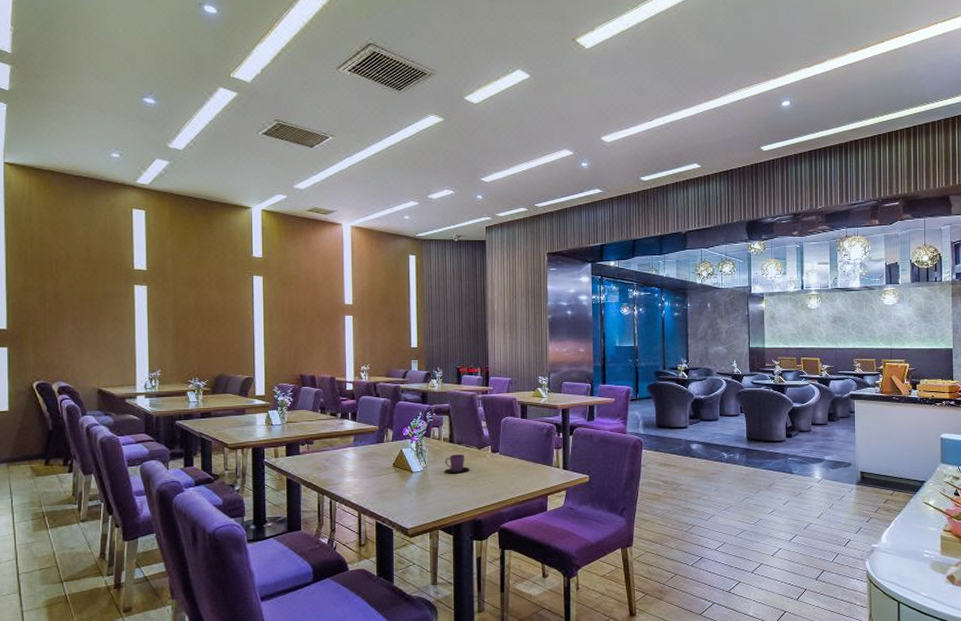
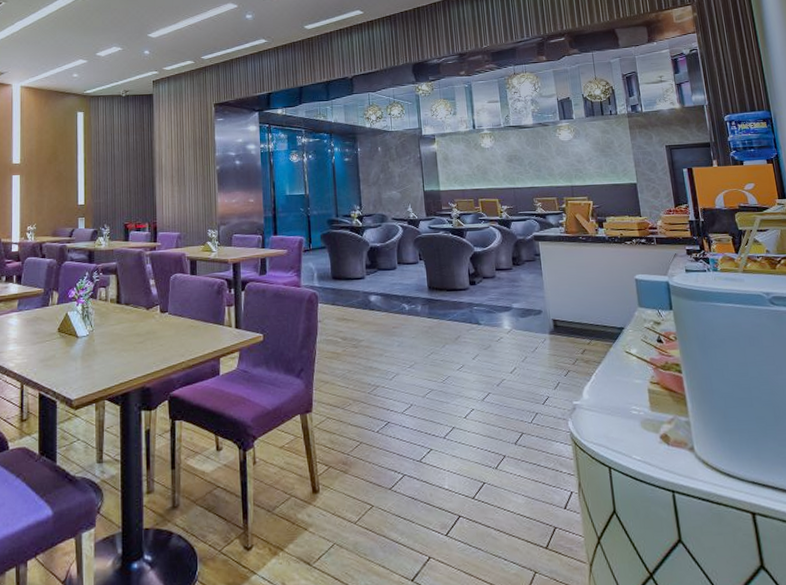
cup: present [445,454,470,474] -> none [111,316,138,338]

